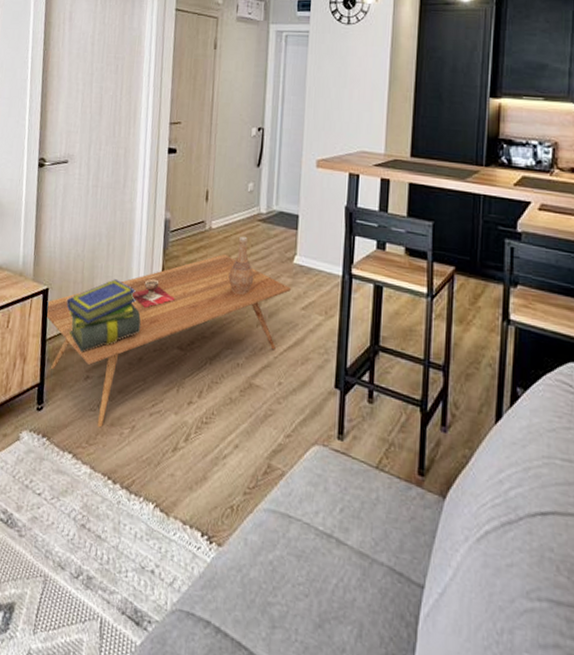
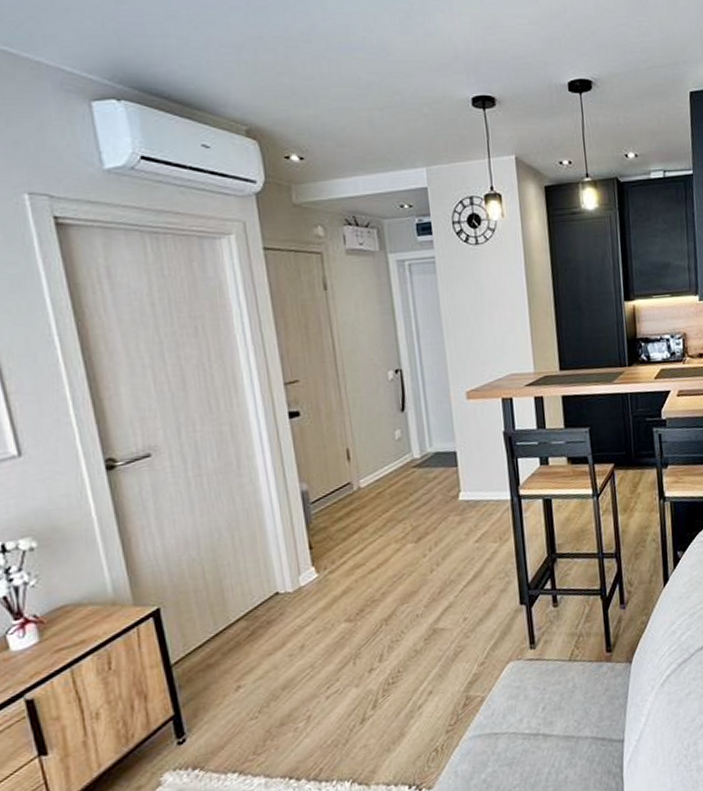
coffee table: present [47,254,292,428] -> none [162,511,462,734]
stack of books: present [66,279,141,352] -> none [190,572,296,664]
decorative bowl: present [131,278,175,309] -> none [273,558,332,593]
vase: present [228,236,255,296] -> none [389,486,420,548]

